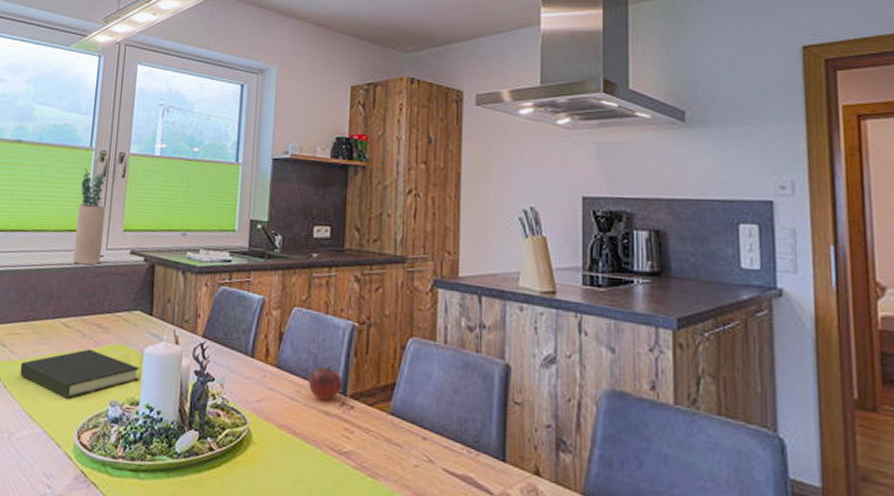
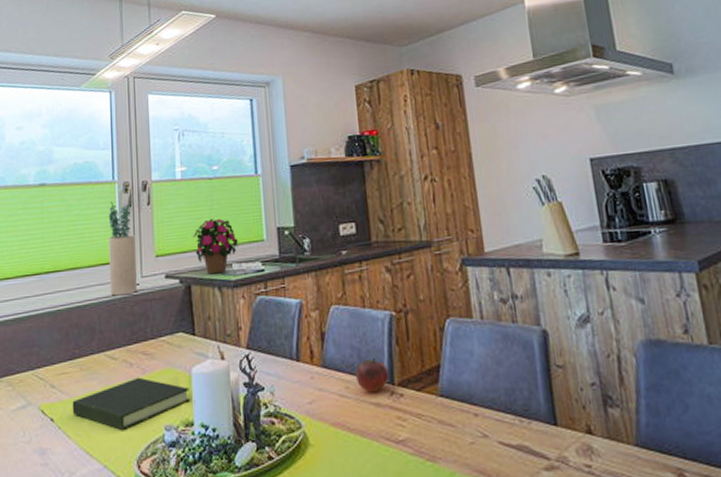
potted flower: none [164,201,209,258] -> present [193,218,238,275]

